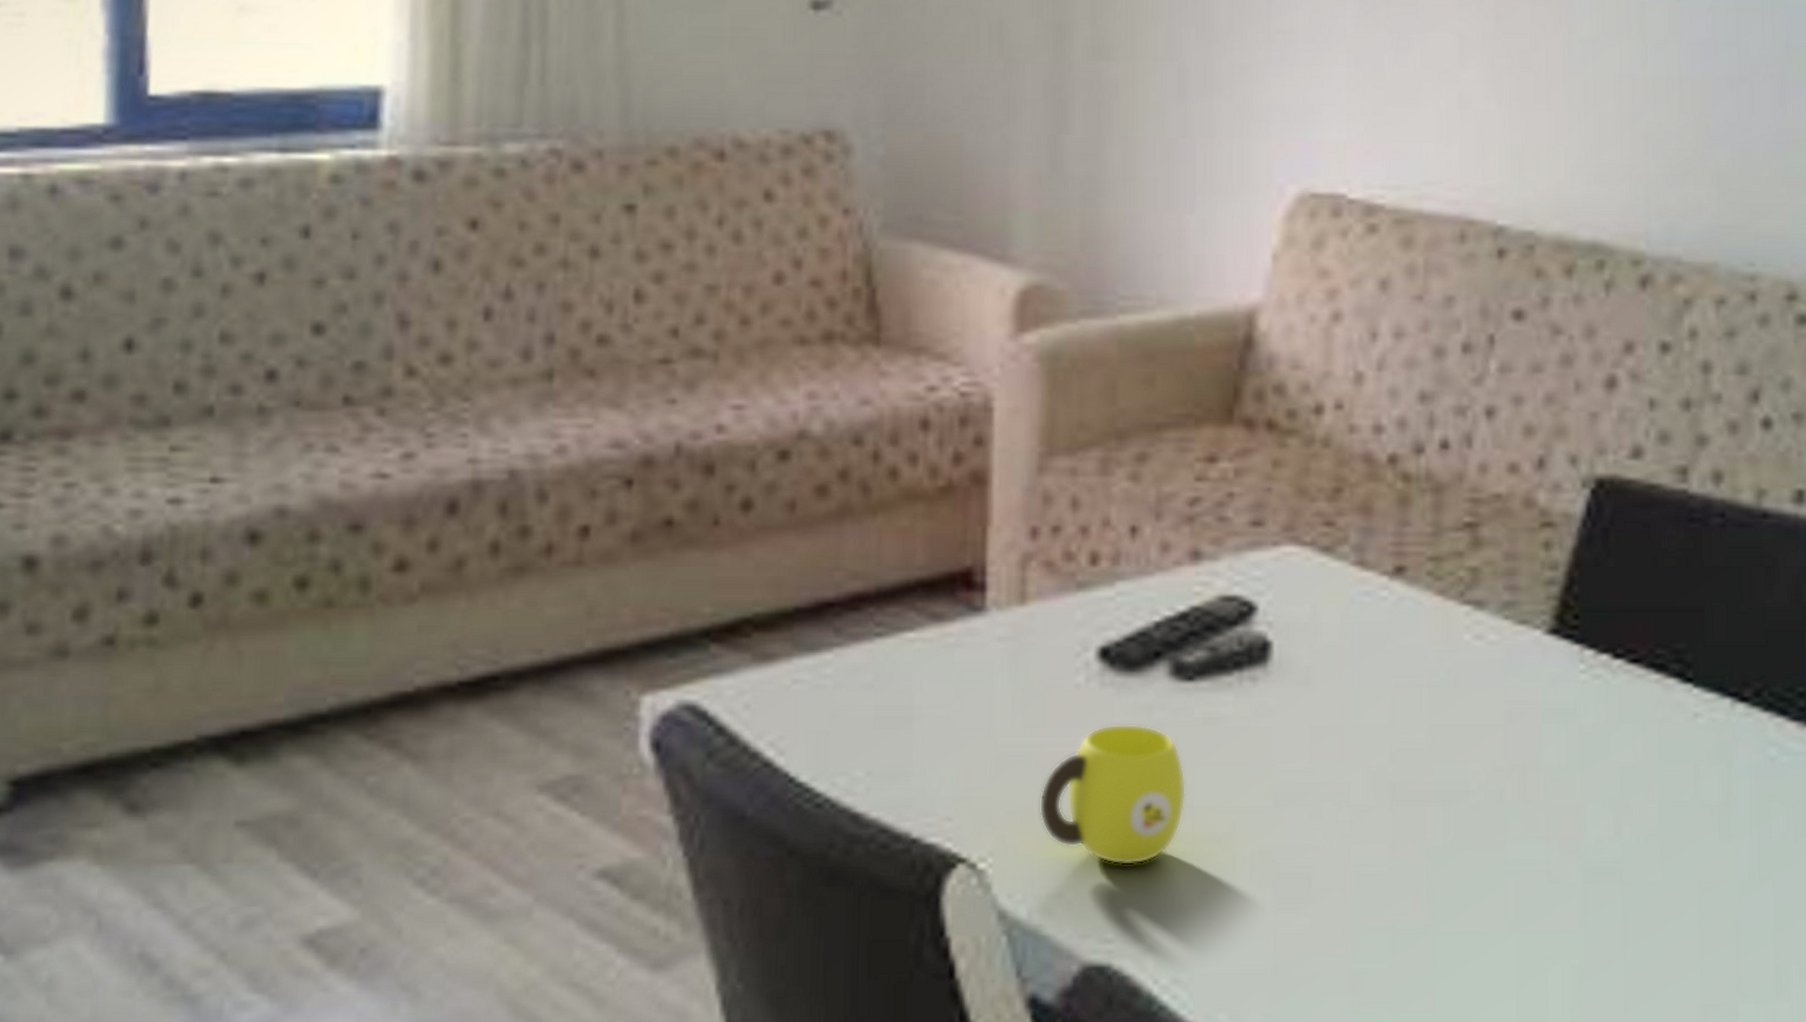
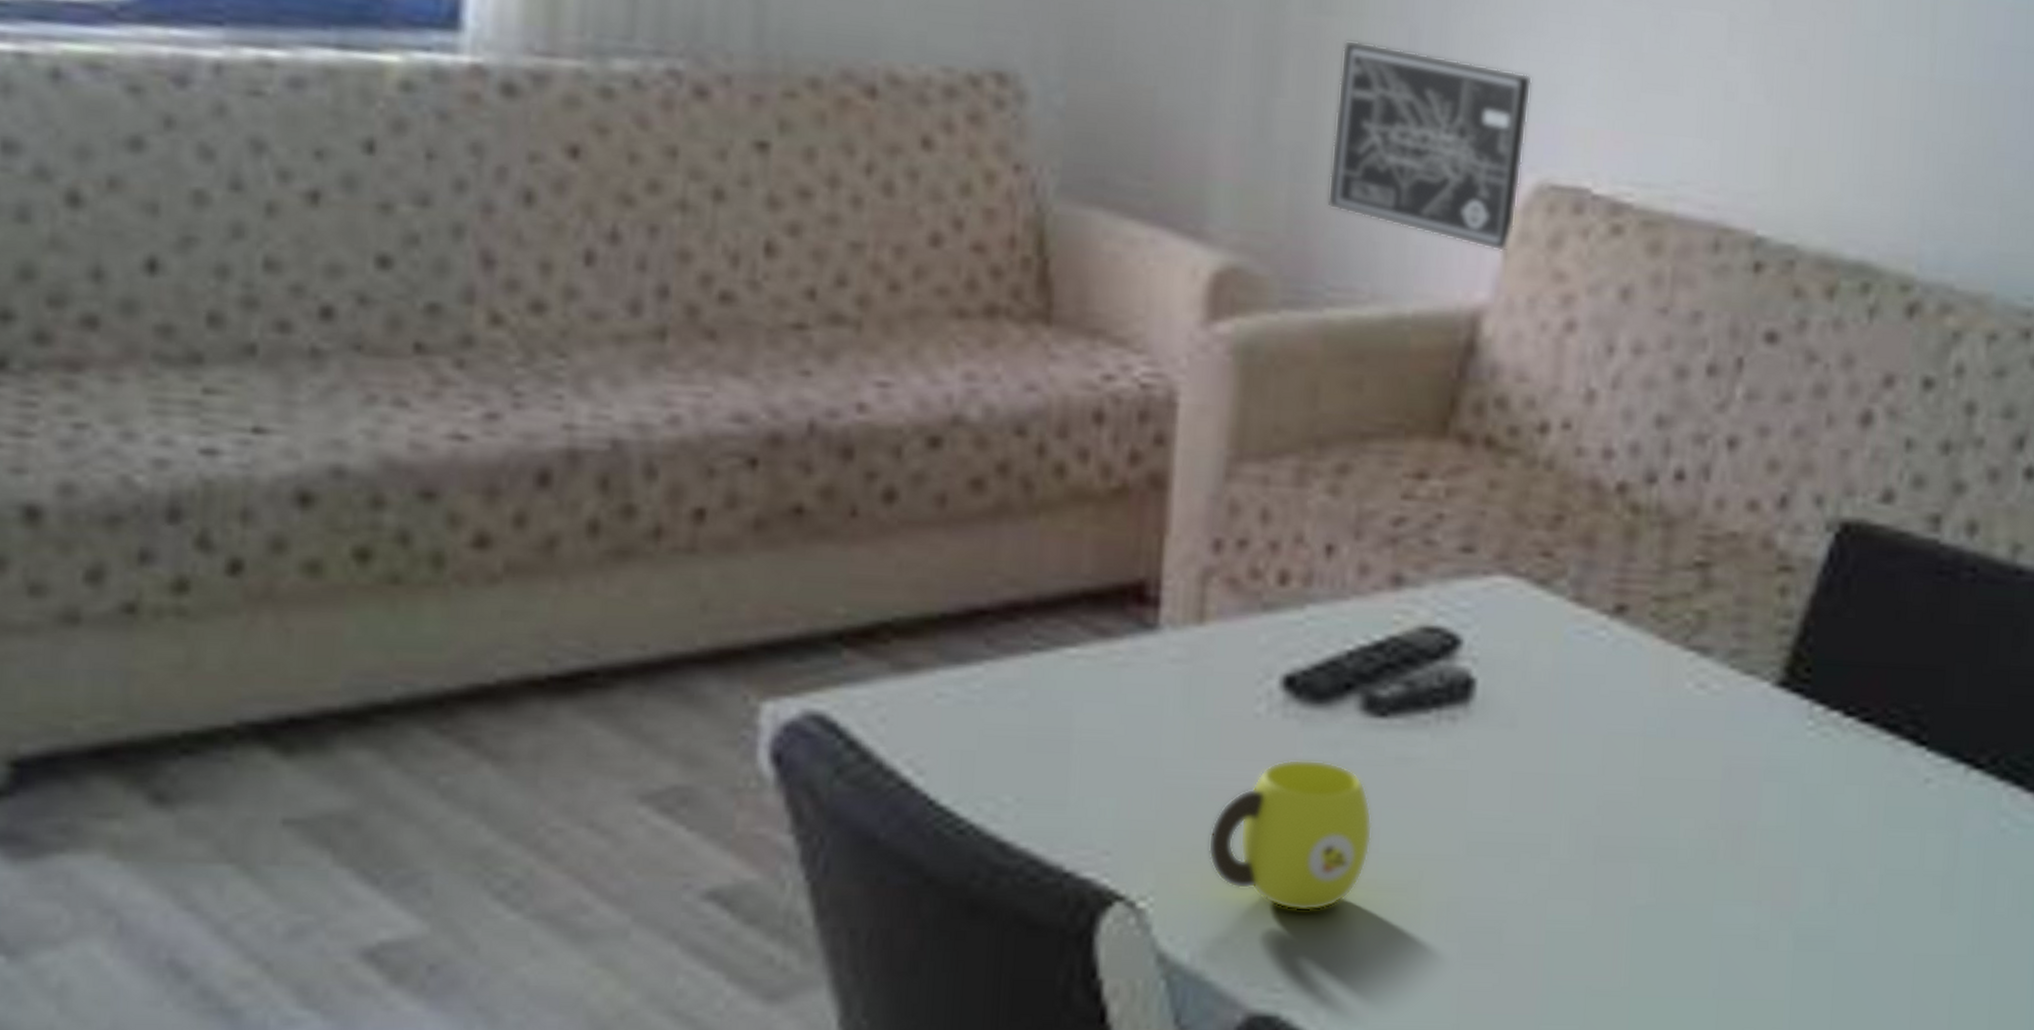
wall art: none [1115,80,1289,255] -> present [1327,40,1533,252]

